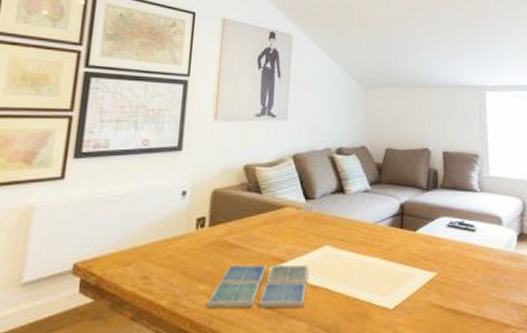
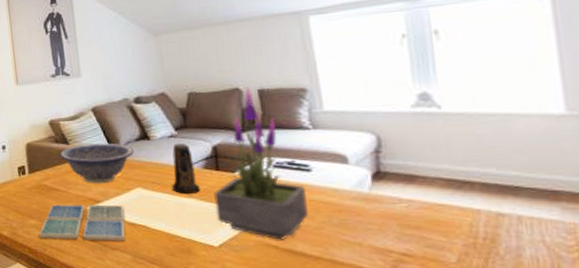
decorative bowl: none [249,194,328,241] -> present [59,143,134,184]
candle: none [359,198,384,252] -> present [172,142,200,193]
potted plant: none [395,147,471,300] -> present [214,86,309,240]

